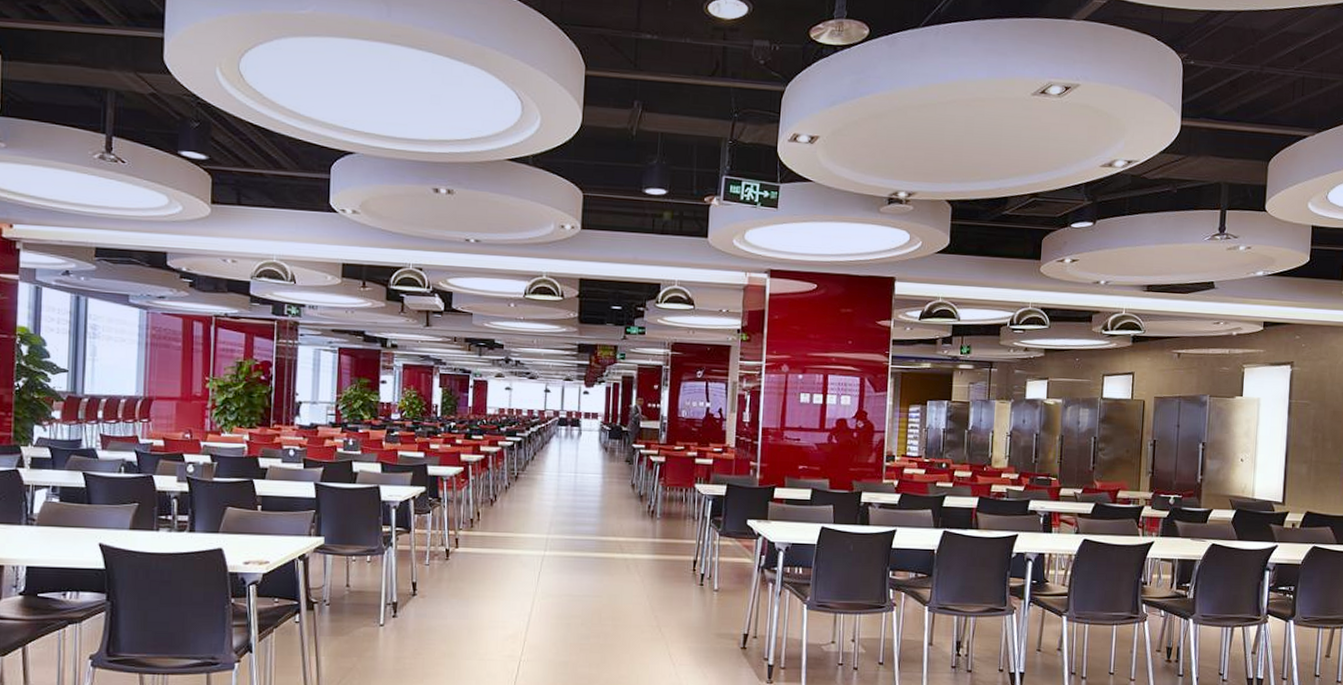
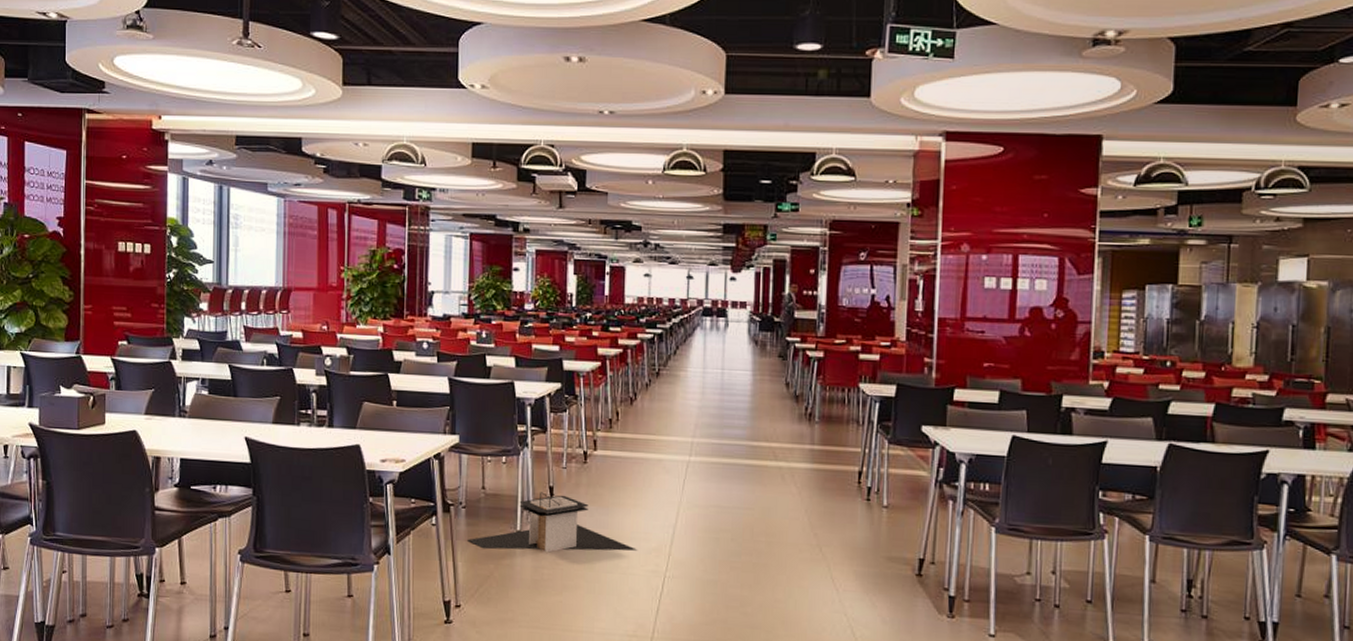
architectural model: none [331,588,496,644] -> present [467,492,638,553]

